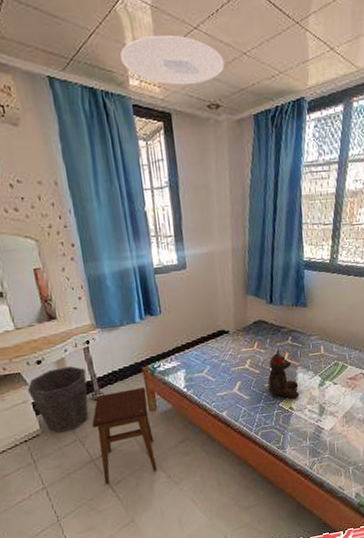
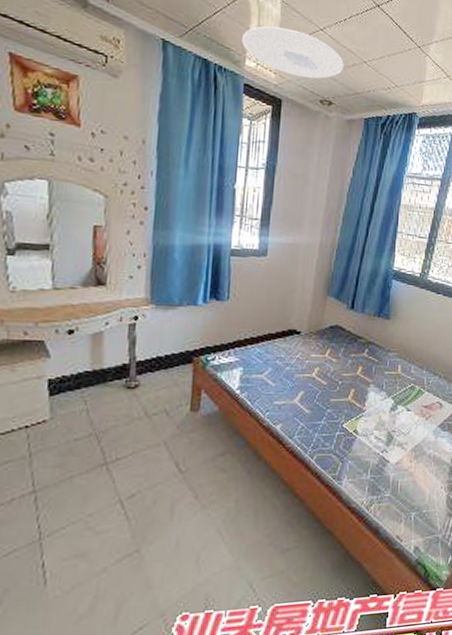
waste bin: present [27,366,89,433] -> none [46,342,125,422]
stool: present [92,387,157,485] -> none [113,381,192,497]
teddy bear: present [267,349,300,399] -> none [333,360,368,422]

